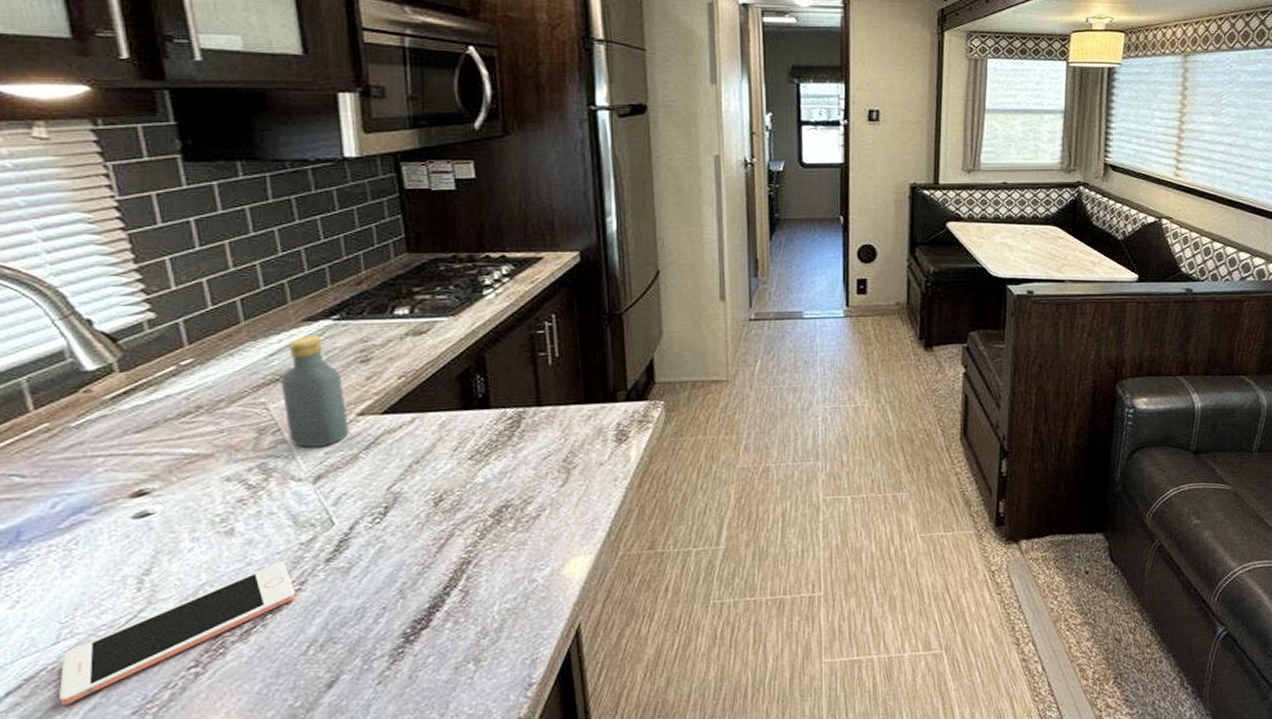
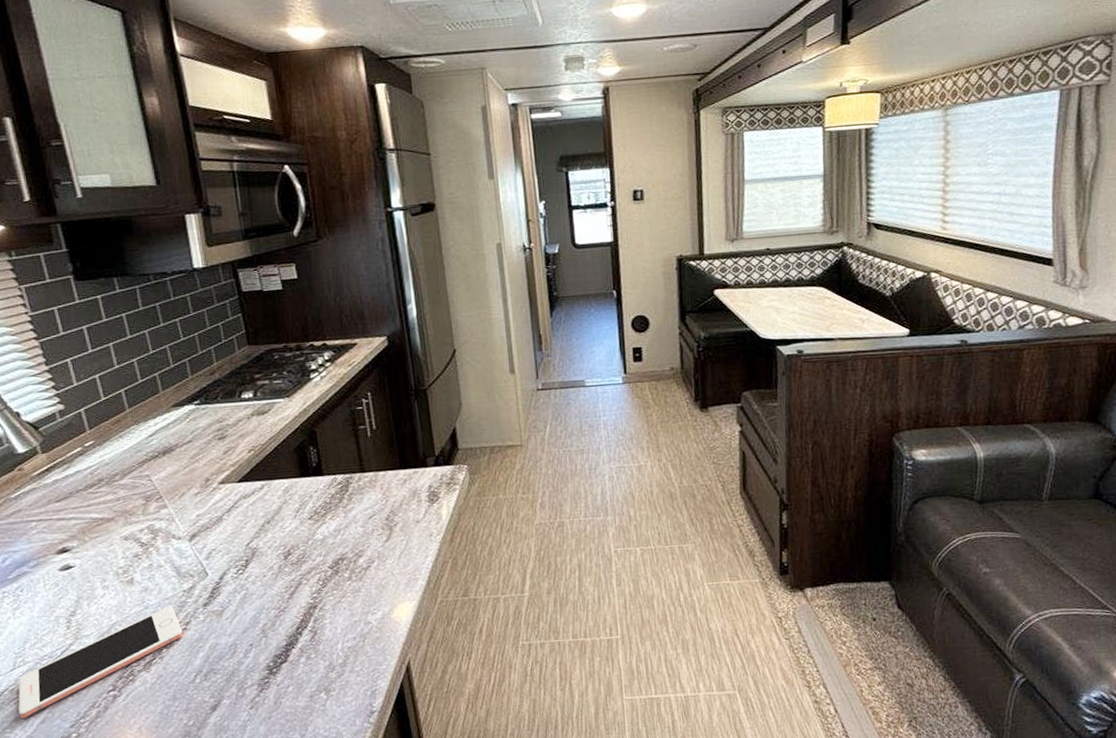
vodka: present [281,336,349,447] -> none [159,419,213,511]

